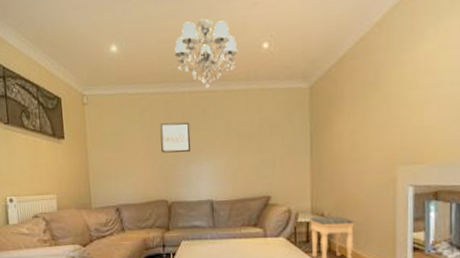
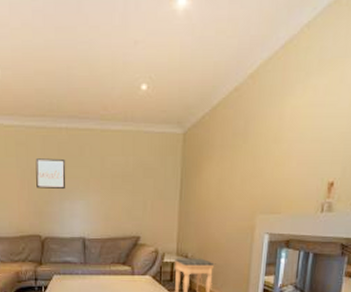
chandelier: present [174,19,238,89] -> none [52,52,117,127]

